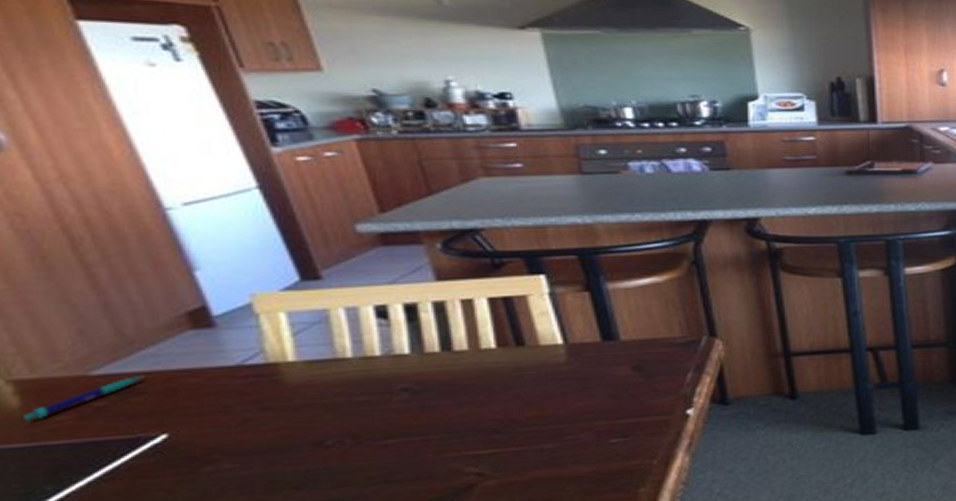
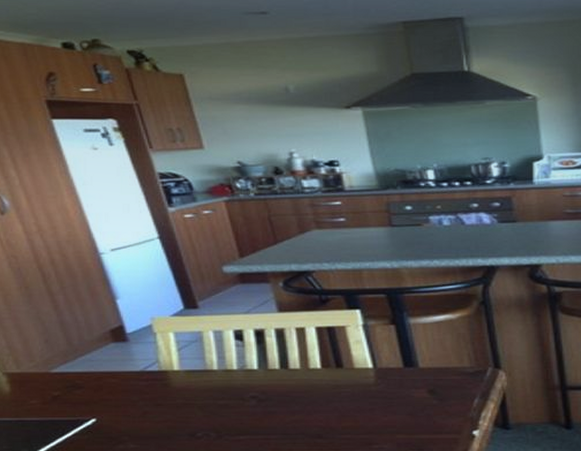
pen: present [24,376,143,421] -> none [12,375,82,402]

